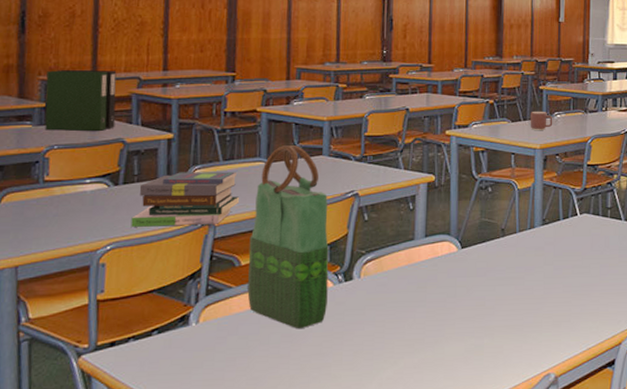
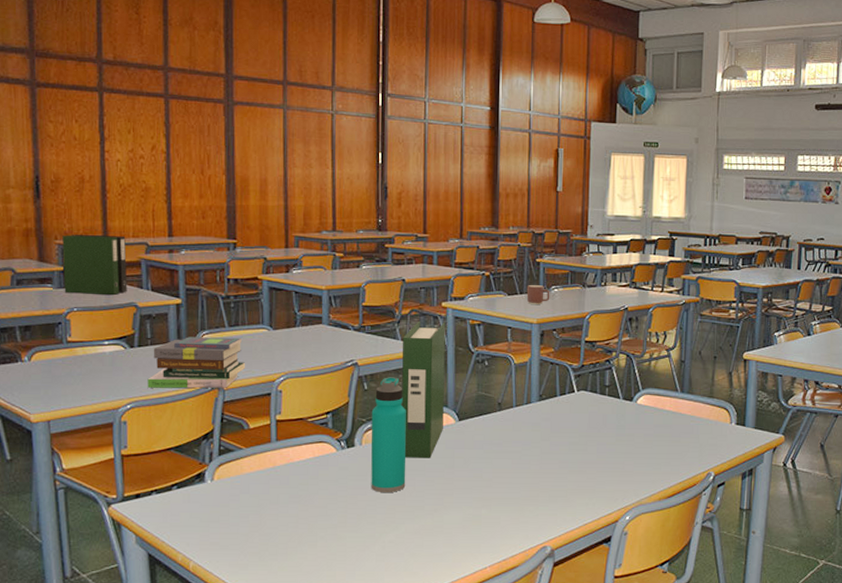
tote bag: present [247,144,329,328] -> none [256,312,332,490]
water bottle: none [369,206,408,326] -> present [371,377,406,492]
binder: none [403,150,449,289] -> present [402,322,446,458]

